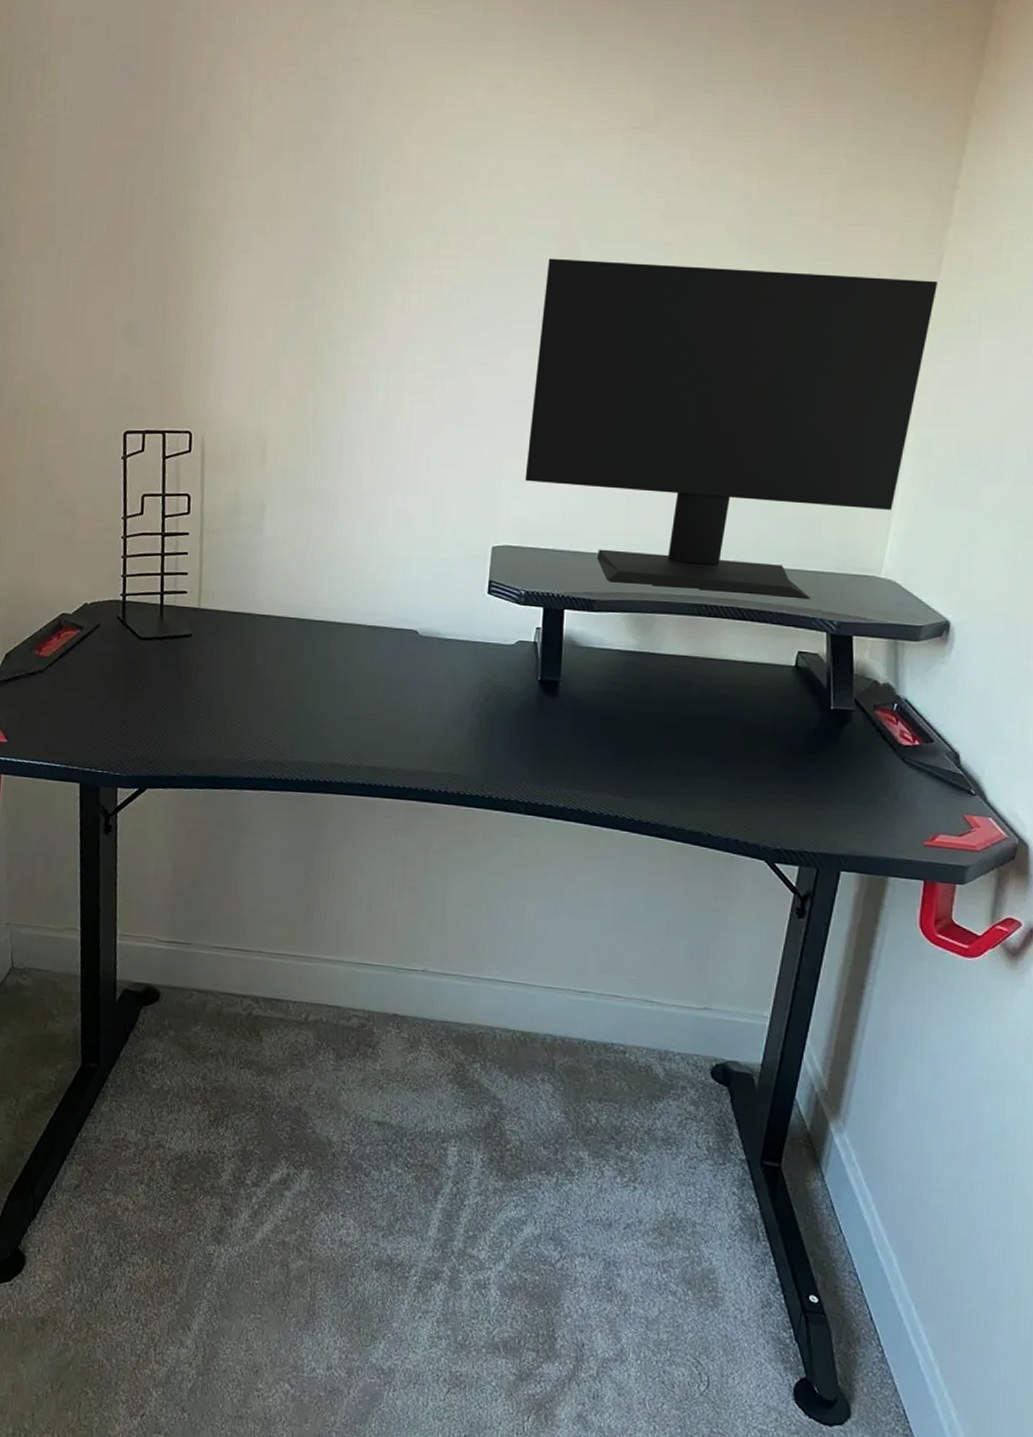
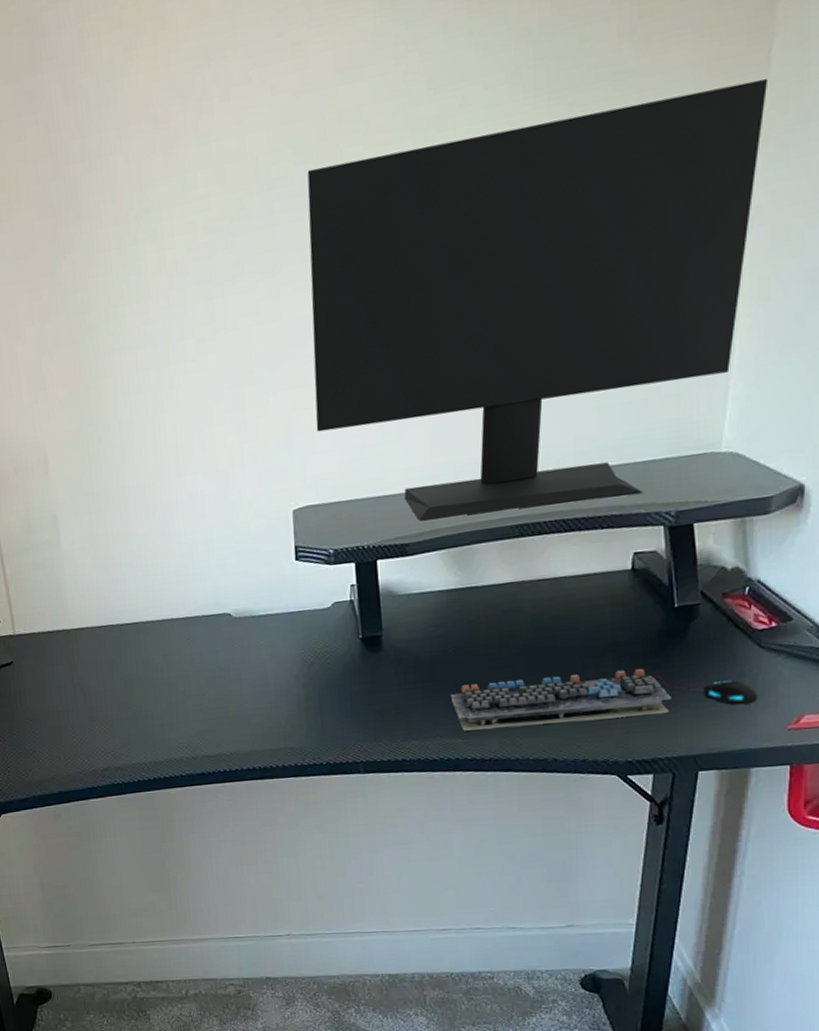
computer keyboard: none [616,745,821,809] -> present [450,669,671,731]
mouse: none [804,770,900,813] -> present [651,676,759,704]

